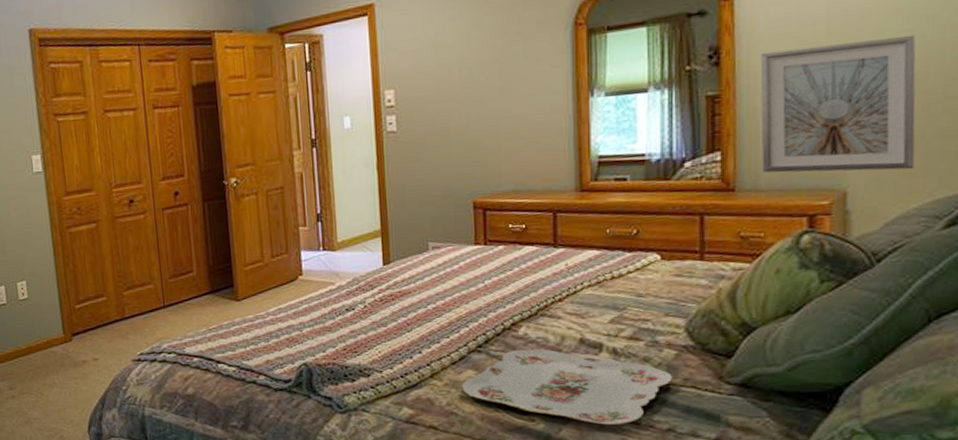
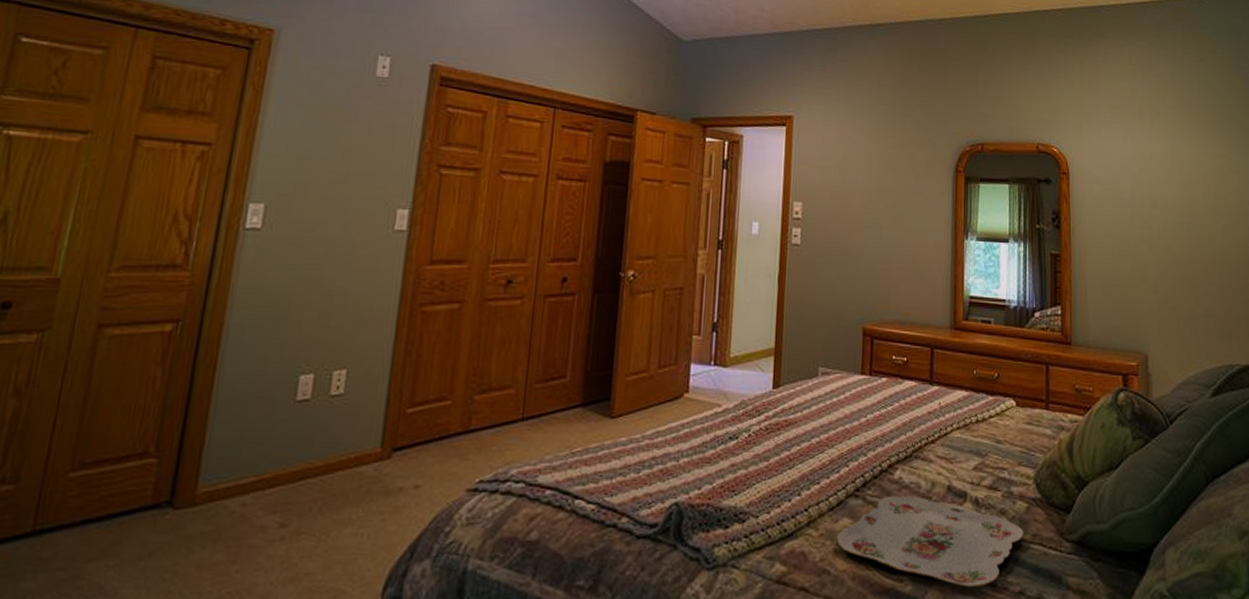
picture frame: present [760,36,916,173] -> none [1088,223,1190,341]

